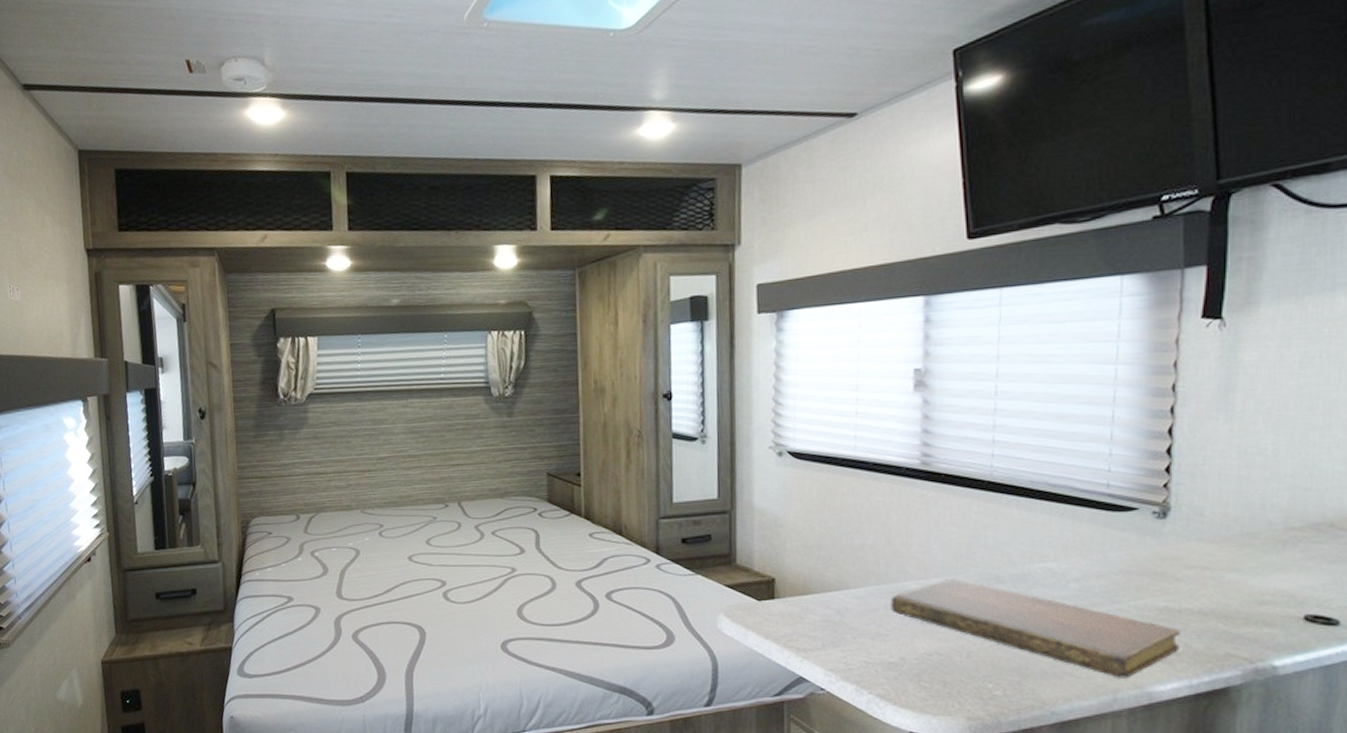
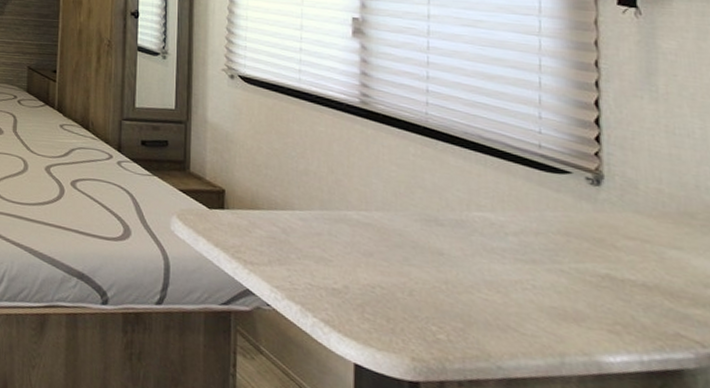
notebook: present [890,579,1181,678] -> none [333,214,626,343]

